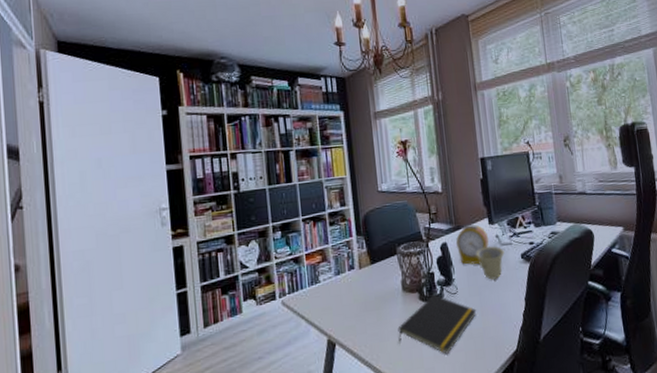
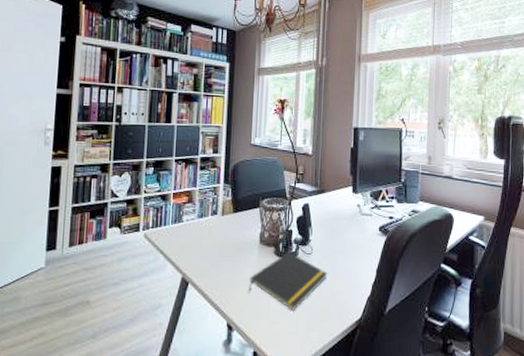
alarm clock: present [455,224,489,265] -> none [317,189,351,230]
cup: present [476,246,505,280] -> none [335,214,364,247]

